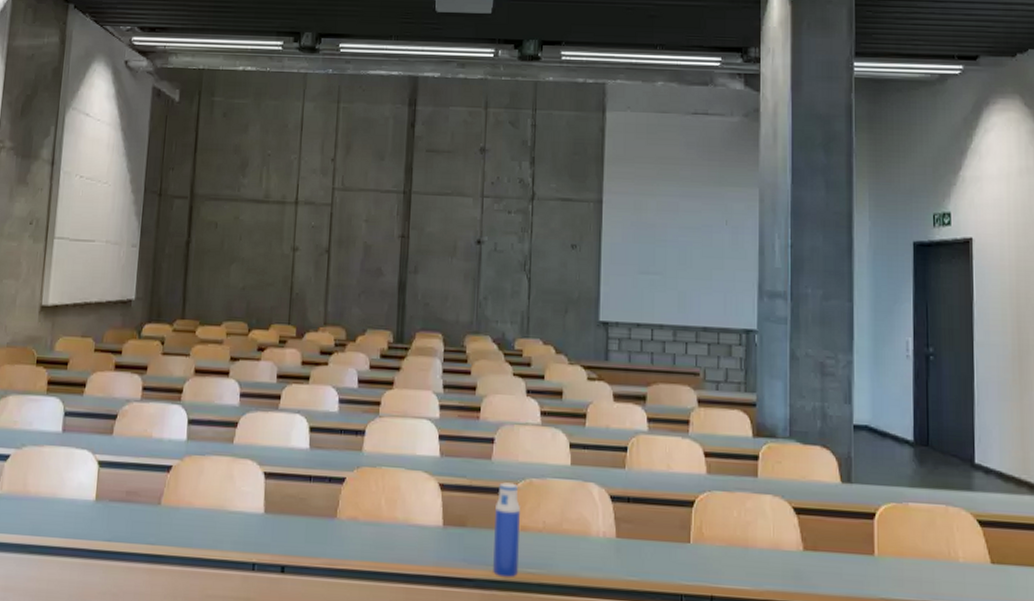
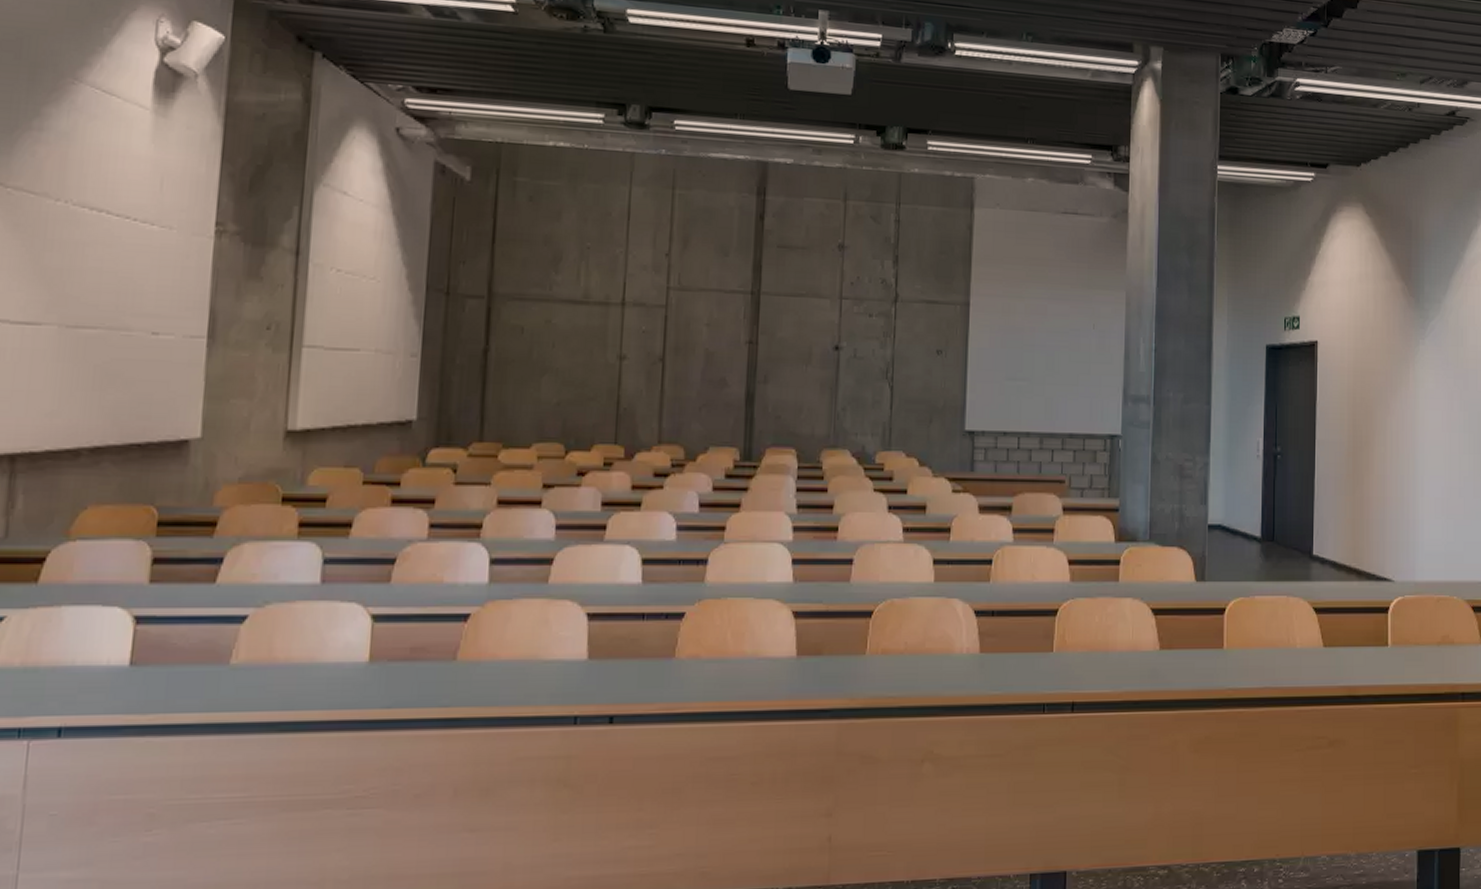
water bottle: present [493,482,521,578] -> none [851,605,882,705]

